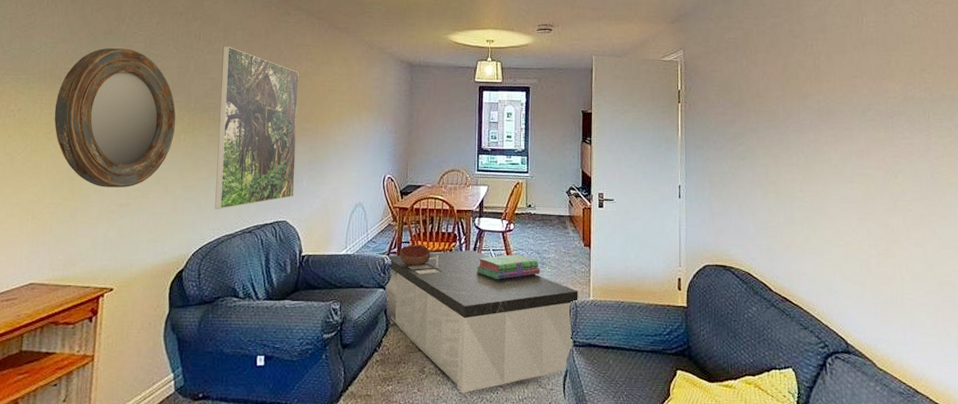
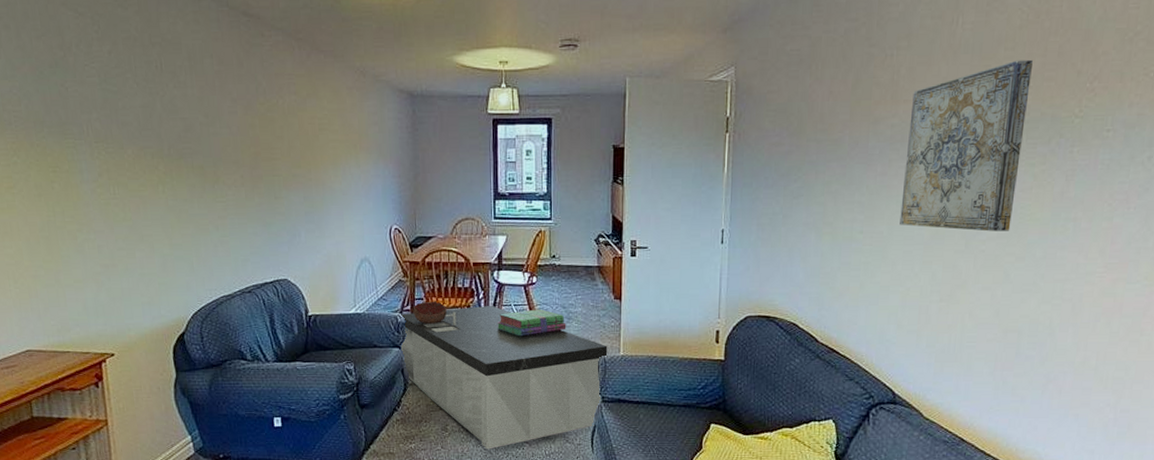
home mirror: present [54,48,176,188] -> none [11,85,151,247]
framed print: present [215,46,299,209] -> none [190,78,293,268]
wall art: none [833,51,931,193] -> present [899,59,1033,232]

